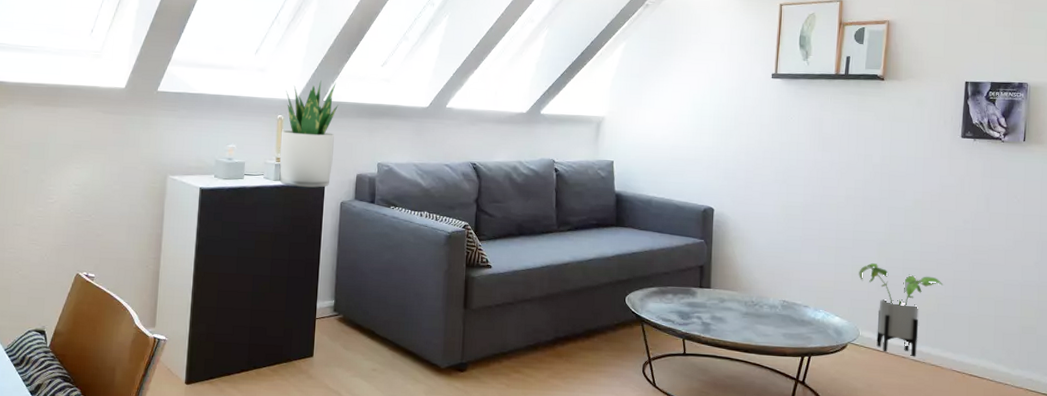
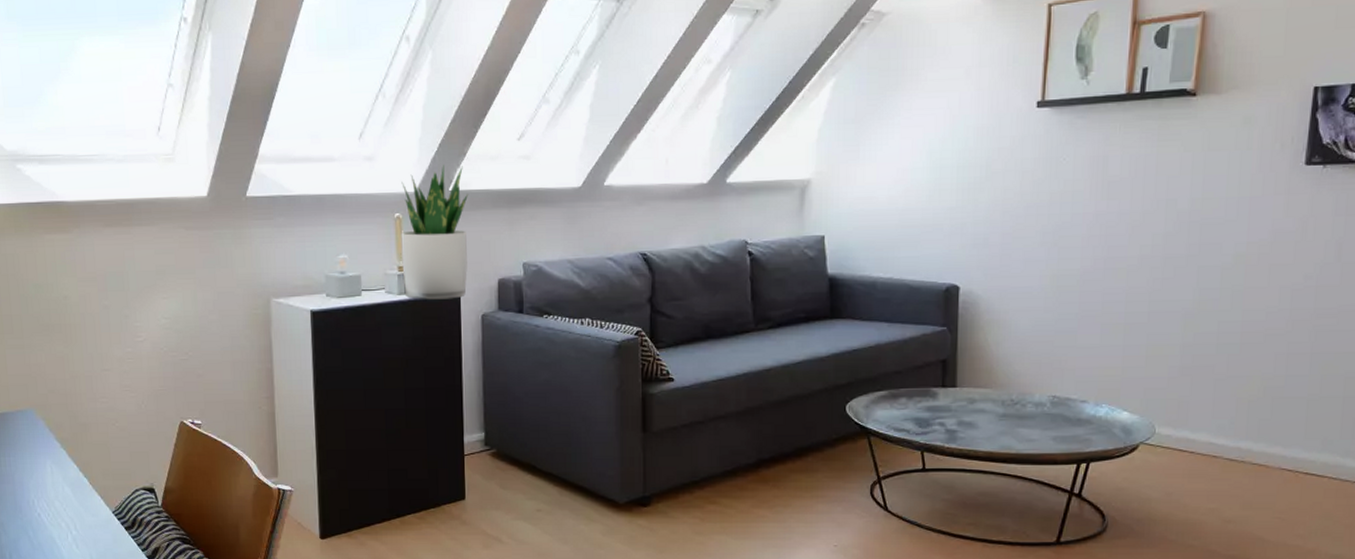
house plant: present [859,262,943,357] -> none [1156,340,1273,456]

